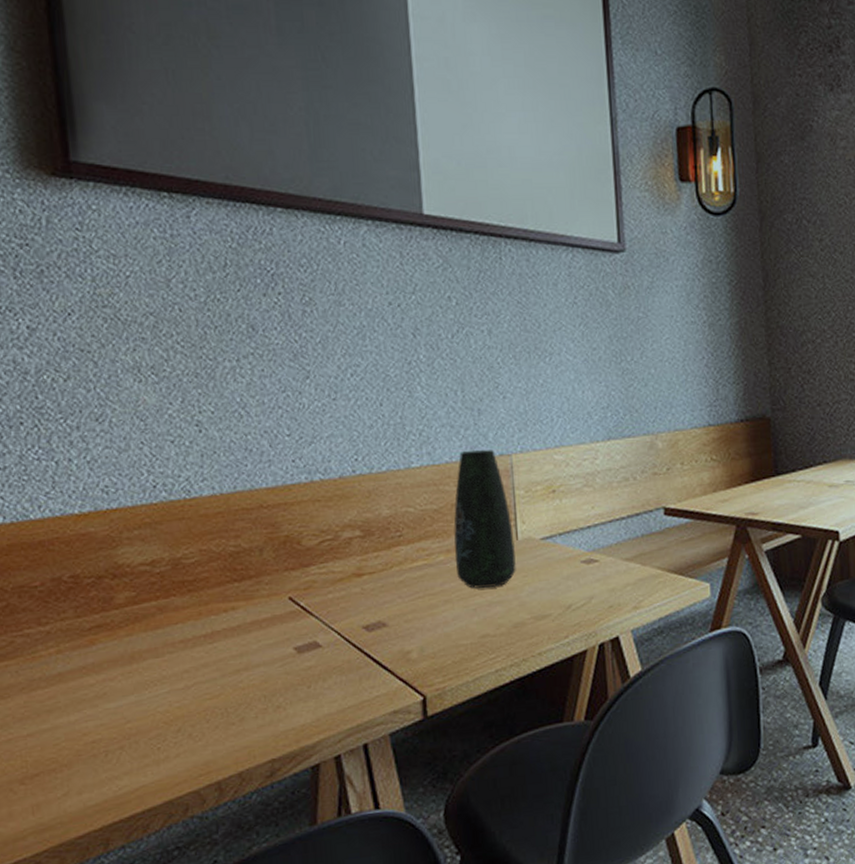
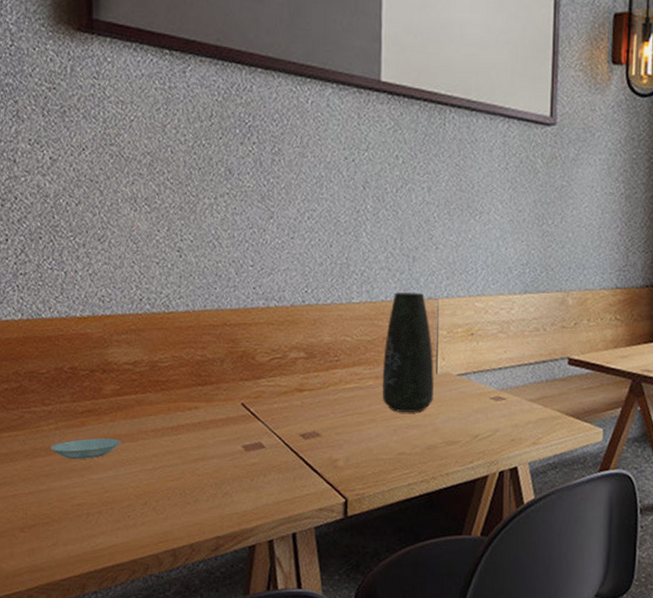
saucer: none [52,656,143,688] -> present [51,438,122,460]

